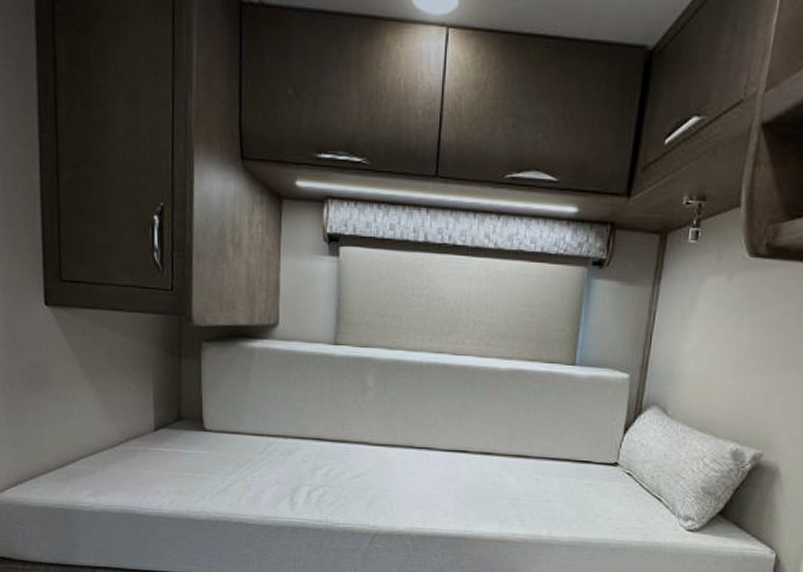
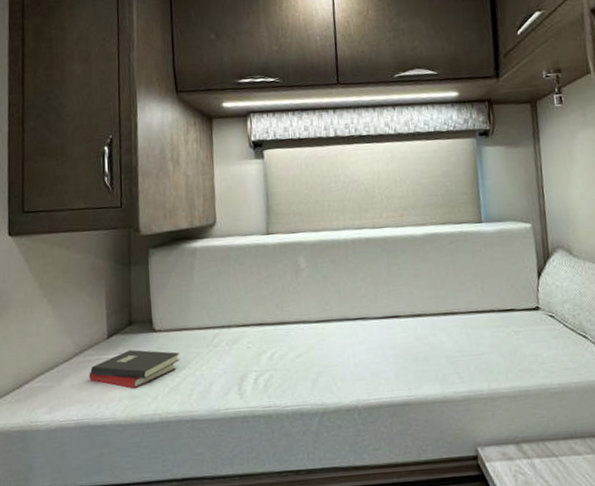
hardback book: none [134,446,231,485] -> present [89,350,180,389]

